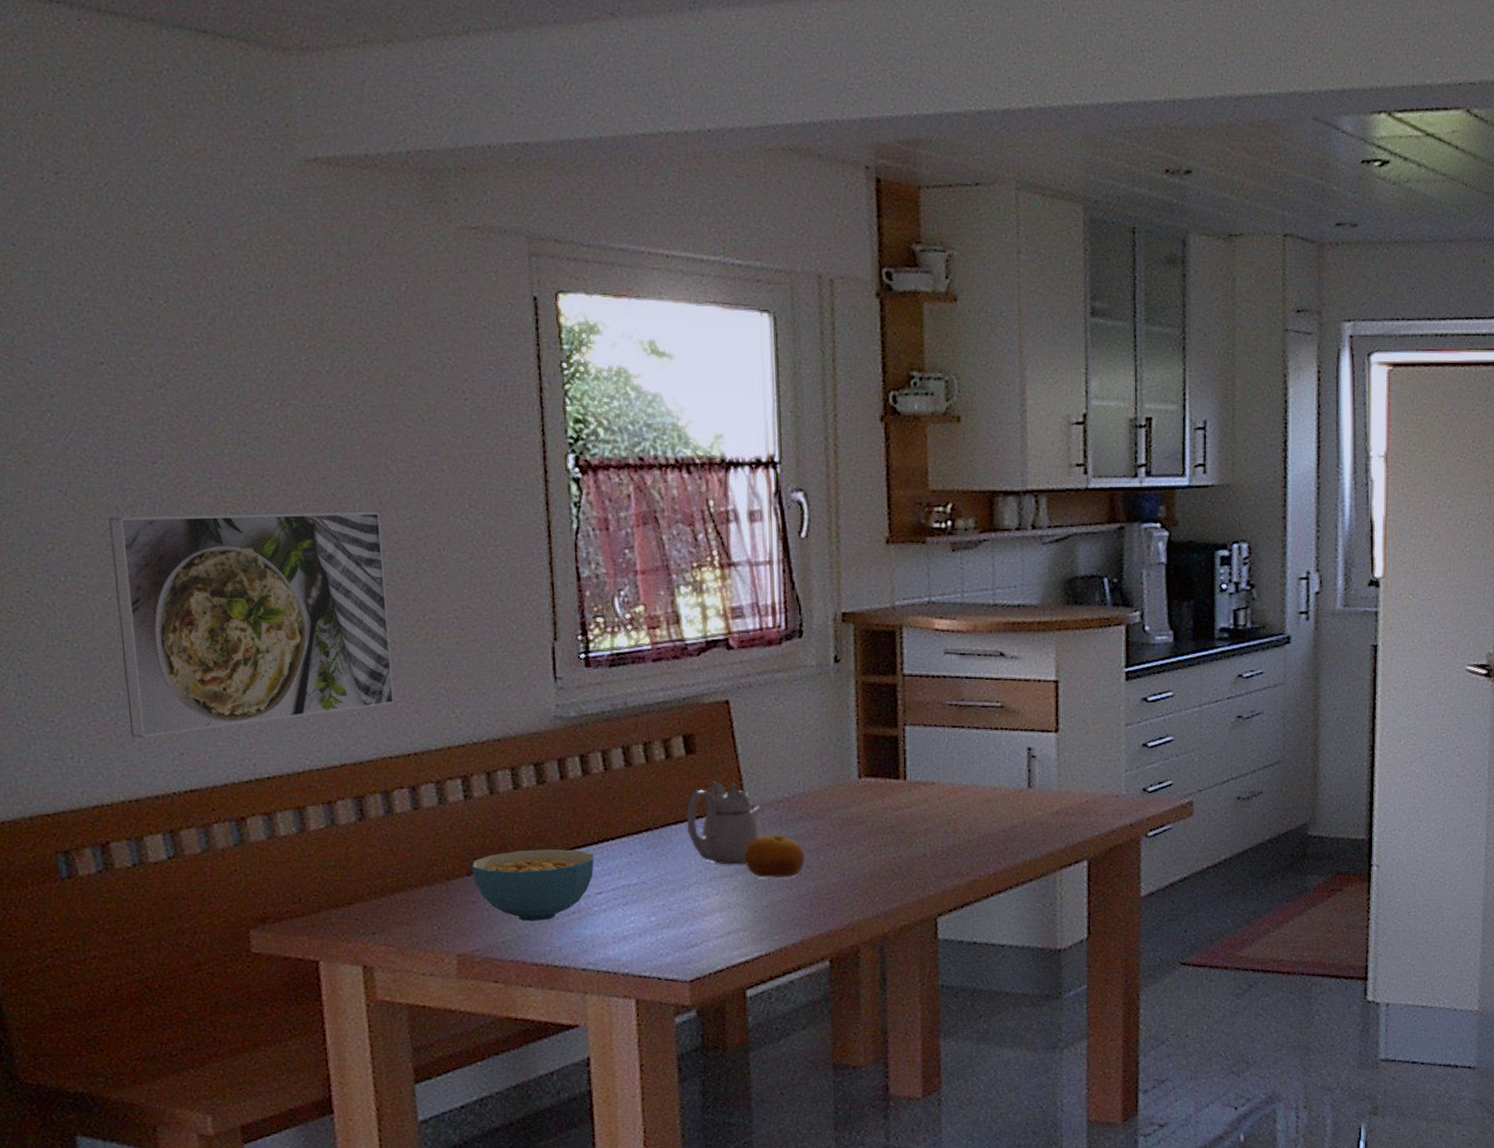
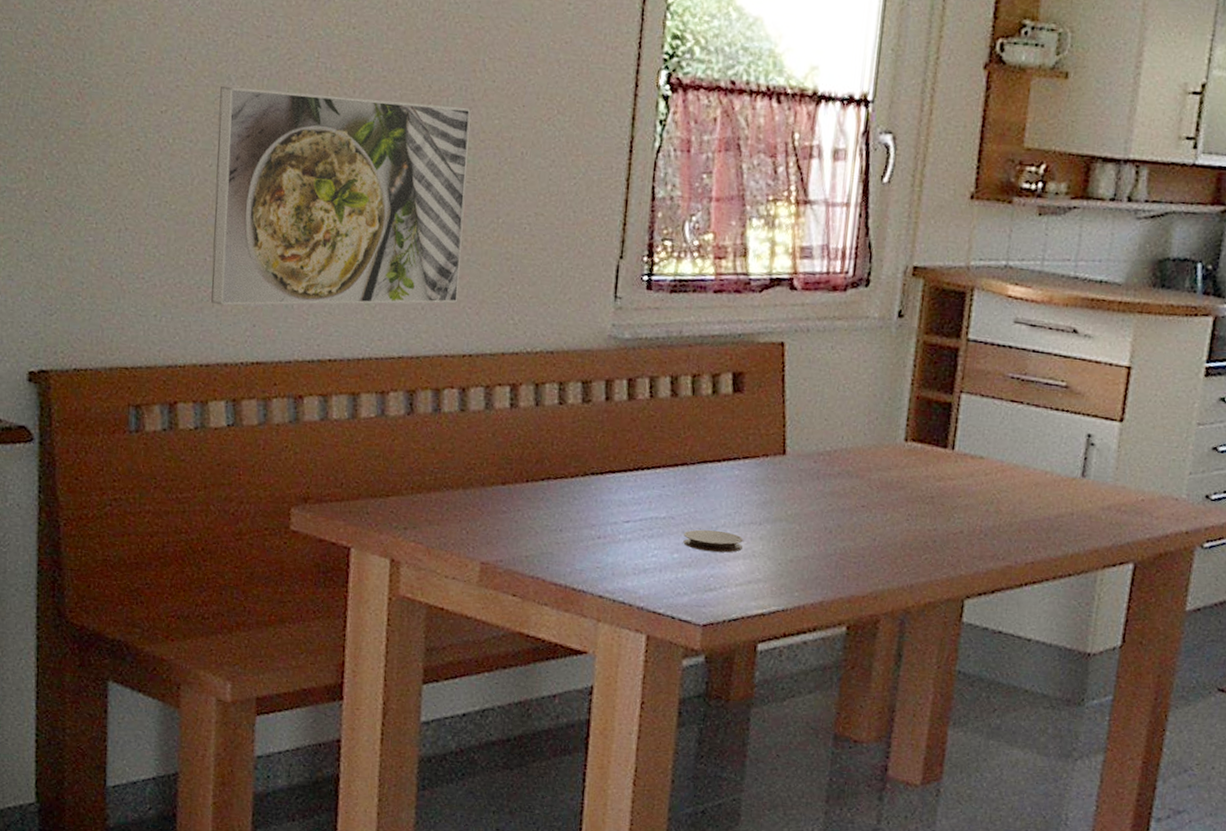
cereal bowl: present [471,848,594,922] -> none [507,466,627,541]
coaster: none [658,888,717,910] -> present [683,529,743,553]
teapot: present [686,781,765,865] -> none [722,424,804,513]
fruit: present [745,834,805,878] -> none [776,486,838,535]

